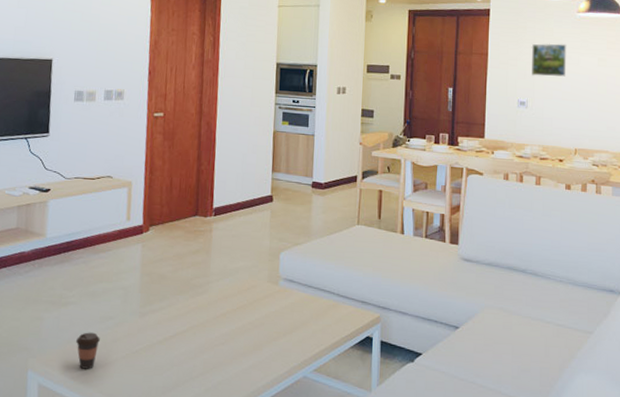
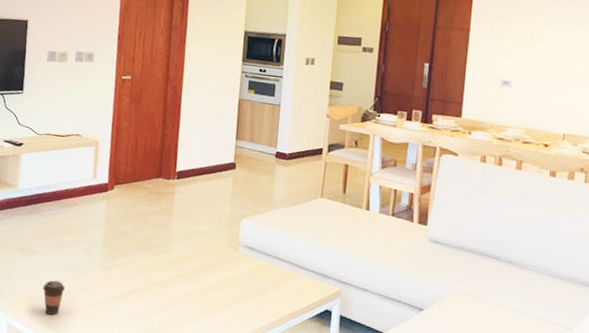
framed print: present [531,43,567,77] -> none [518,20,560,57]

